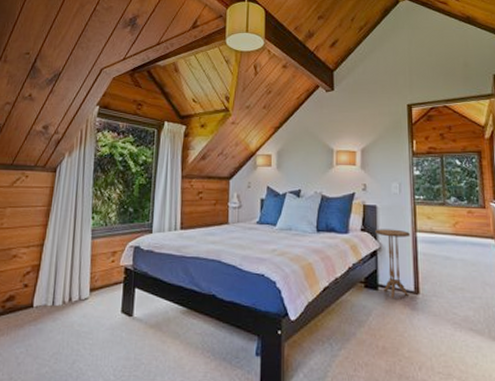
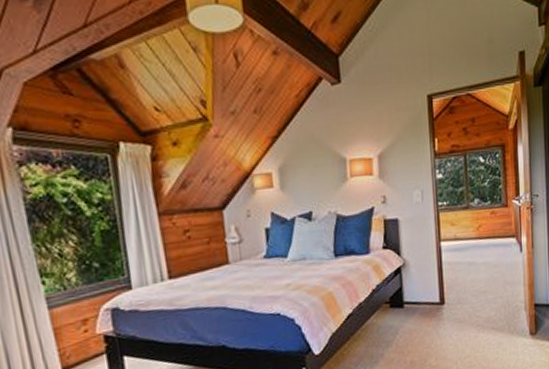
side table: present [375,229,411,300] -> none [398,241,435,315]

